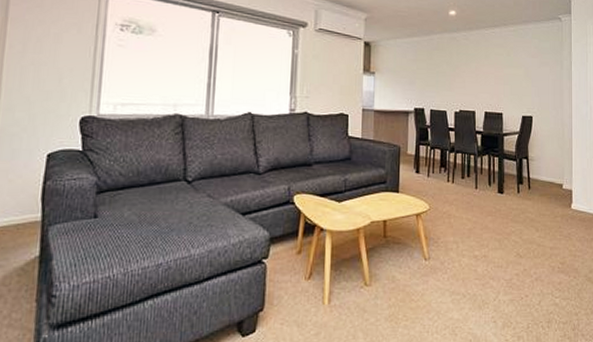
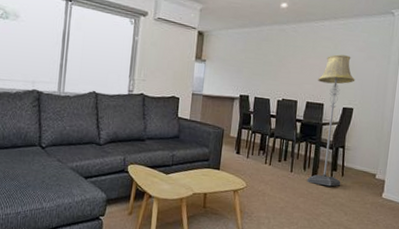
floor lamp: none [493,61,531,201] -> present [306,54,356,187]

